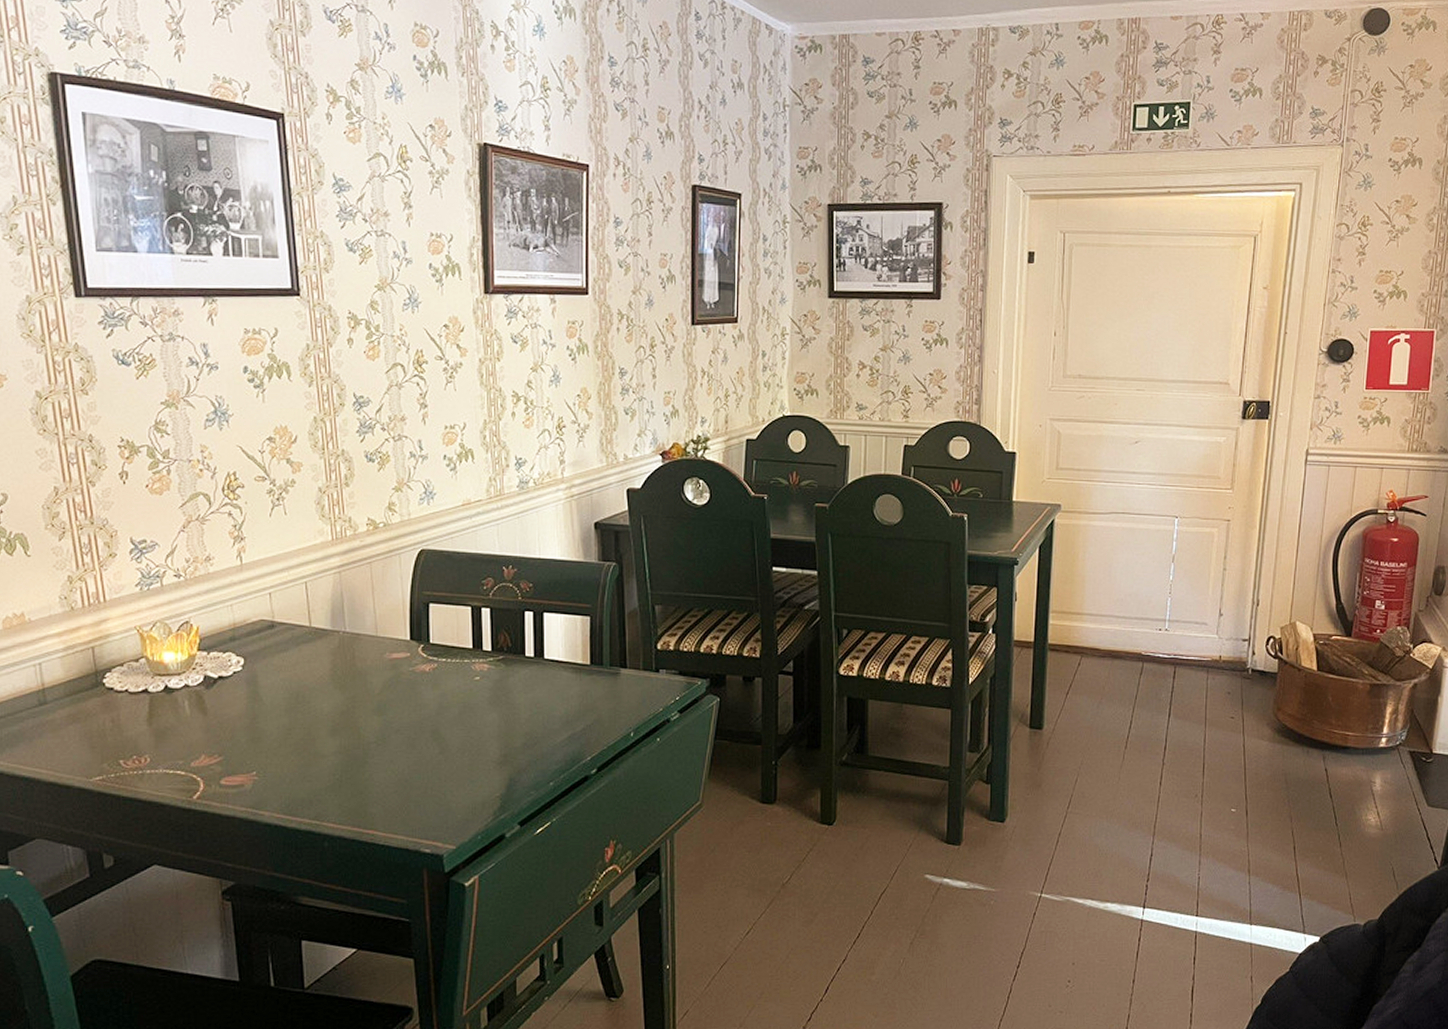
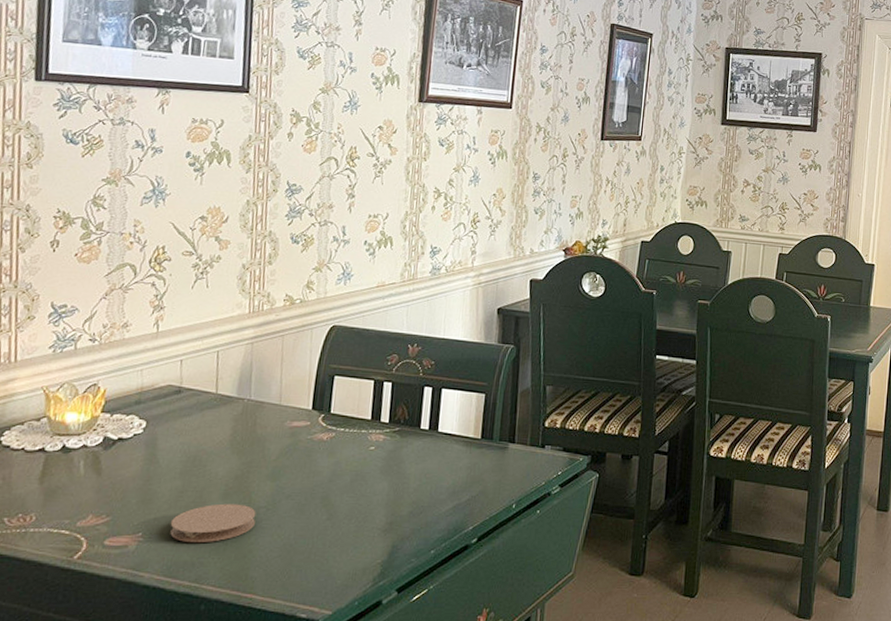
coaster: none [282,740,367,780] -> present [170,503,256,542]

